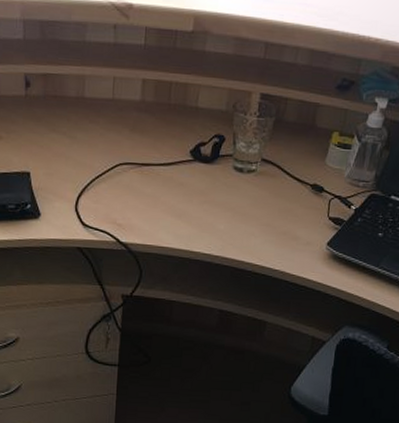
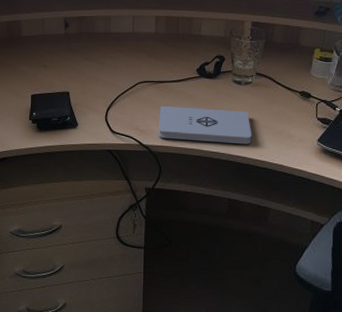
notepad: none [139,195,252,246] -> present [157,106,252,145]

